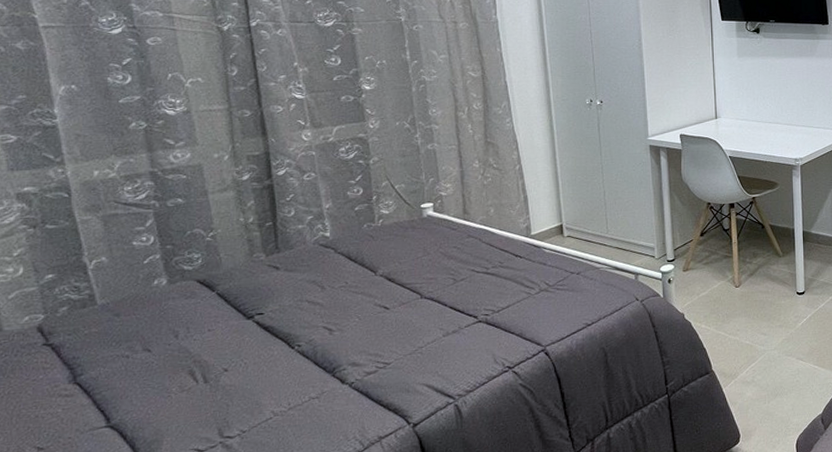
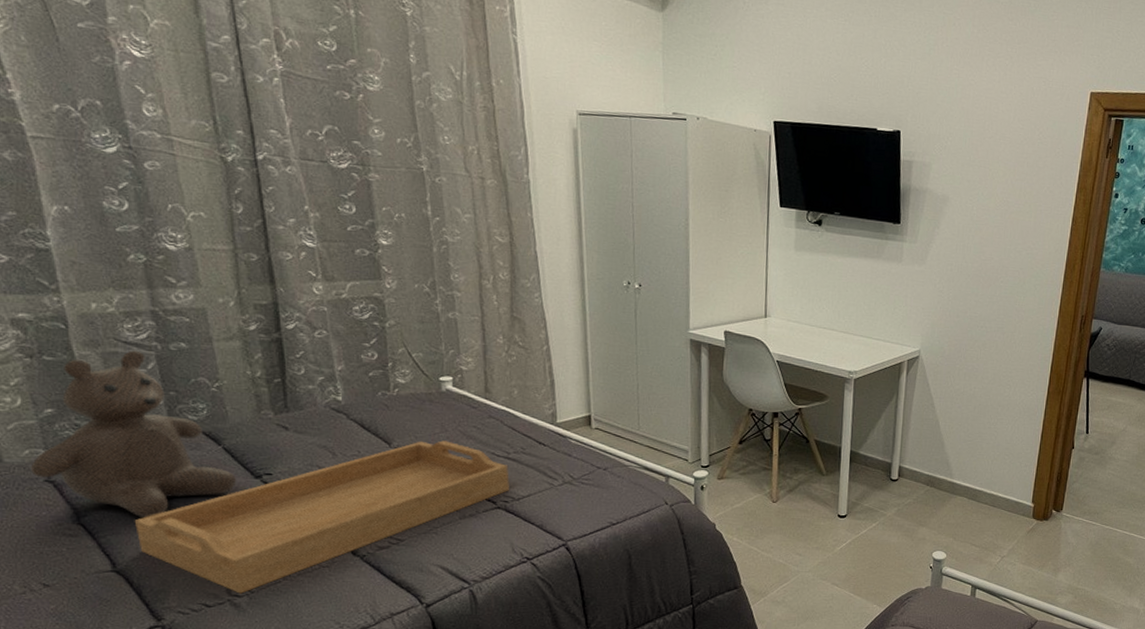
teddy bear: none [30,210,230,370] -> present [31,350,237,517]
serving tray: none [129,263,489,435] -> present [134,440,509,594]

